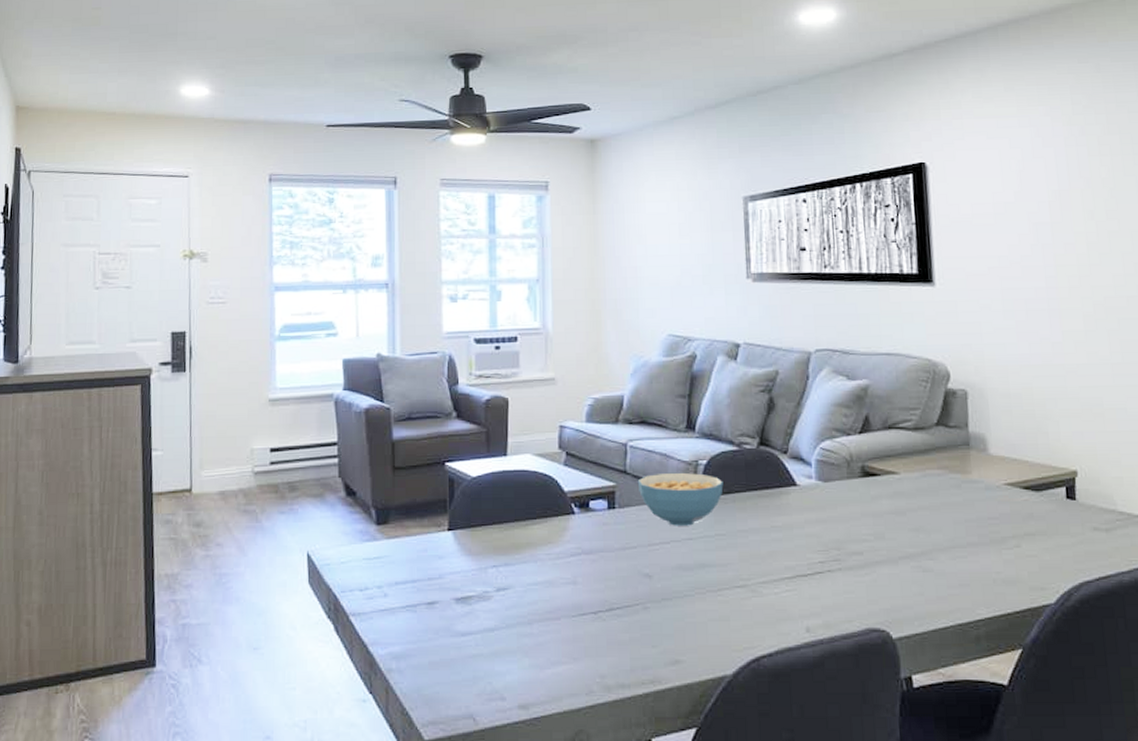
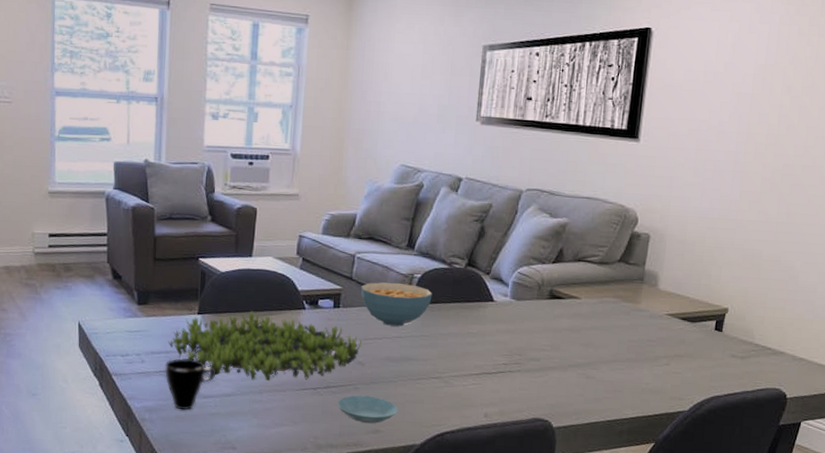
cup: none [413,587,475,654] -> present [165,358,216,410]
plant: none [414,521,647,608] -> present [168,311,362,380]
saucer: none [624,617,700,651] -> present [337,395,398,423]

